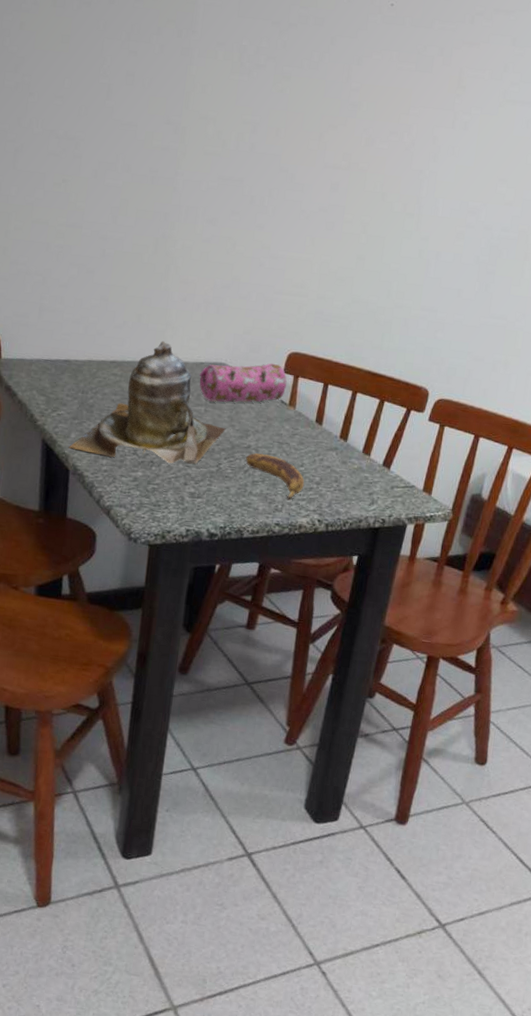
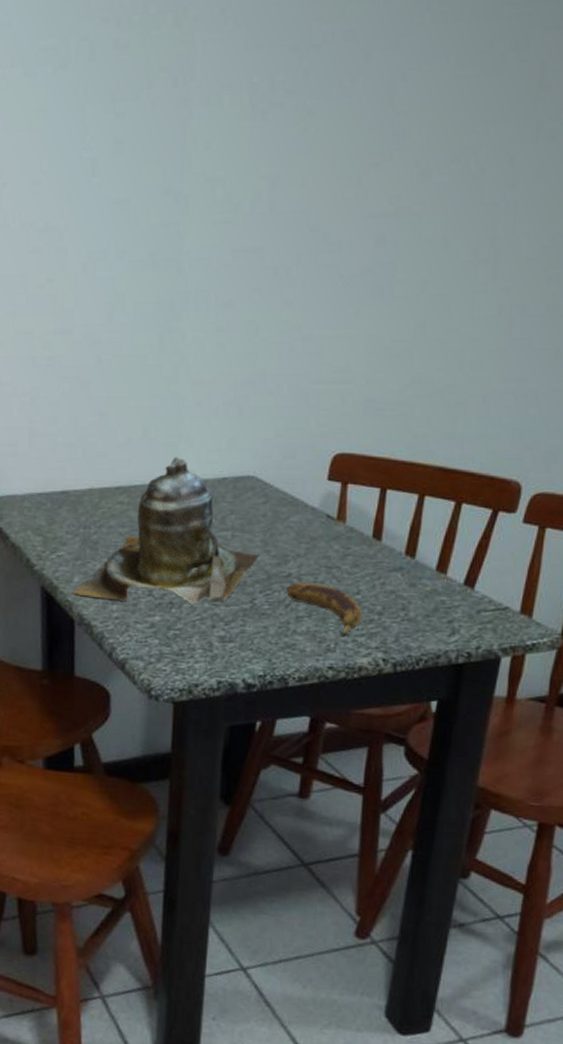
pencil case: present [199,363,287,403] -> none [222,469,333,524]

